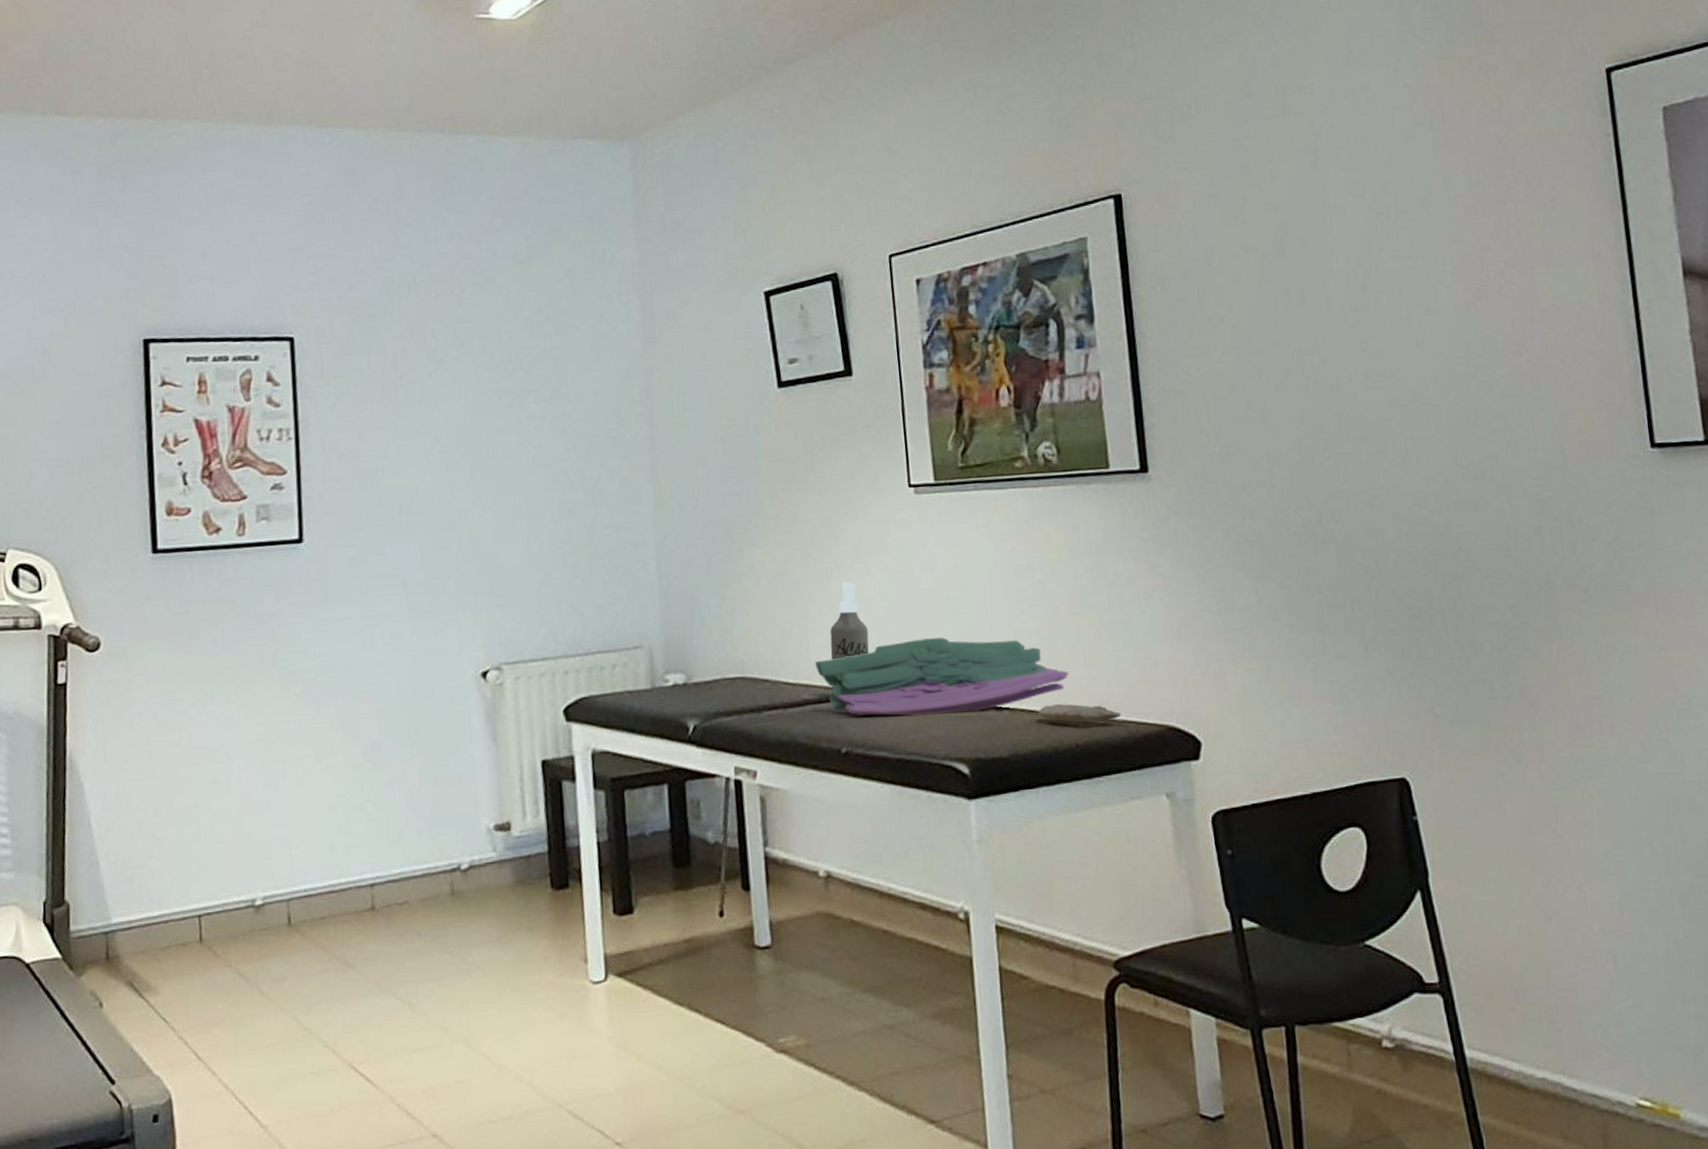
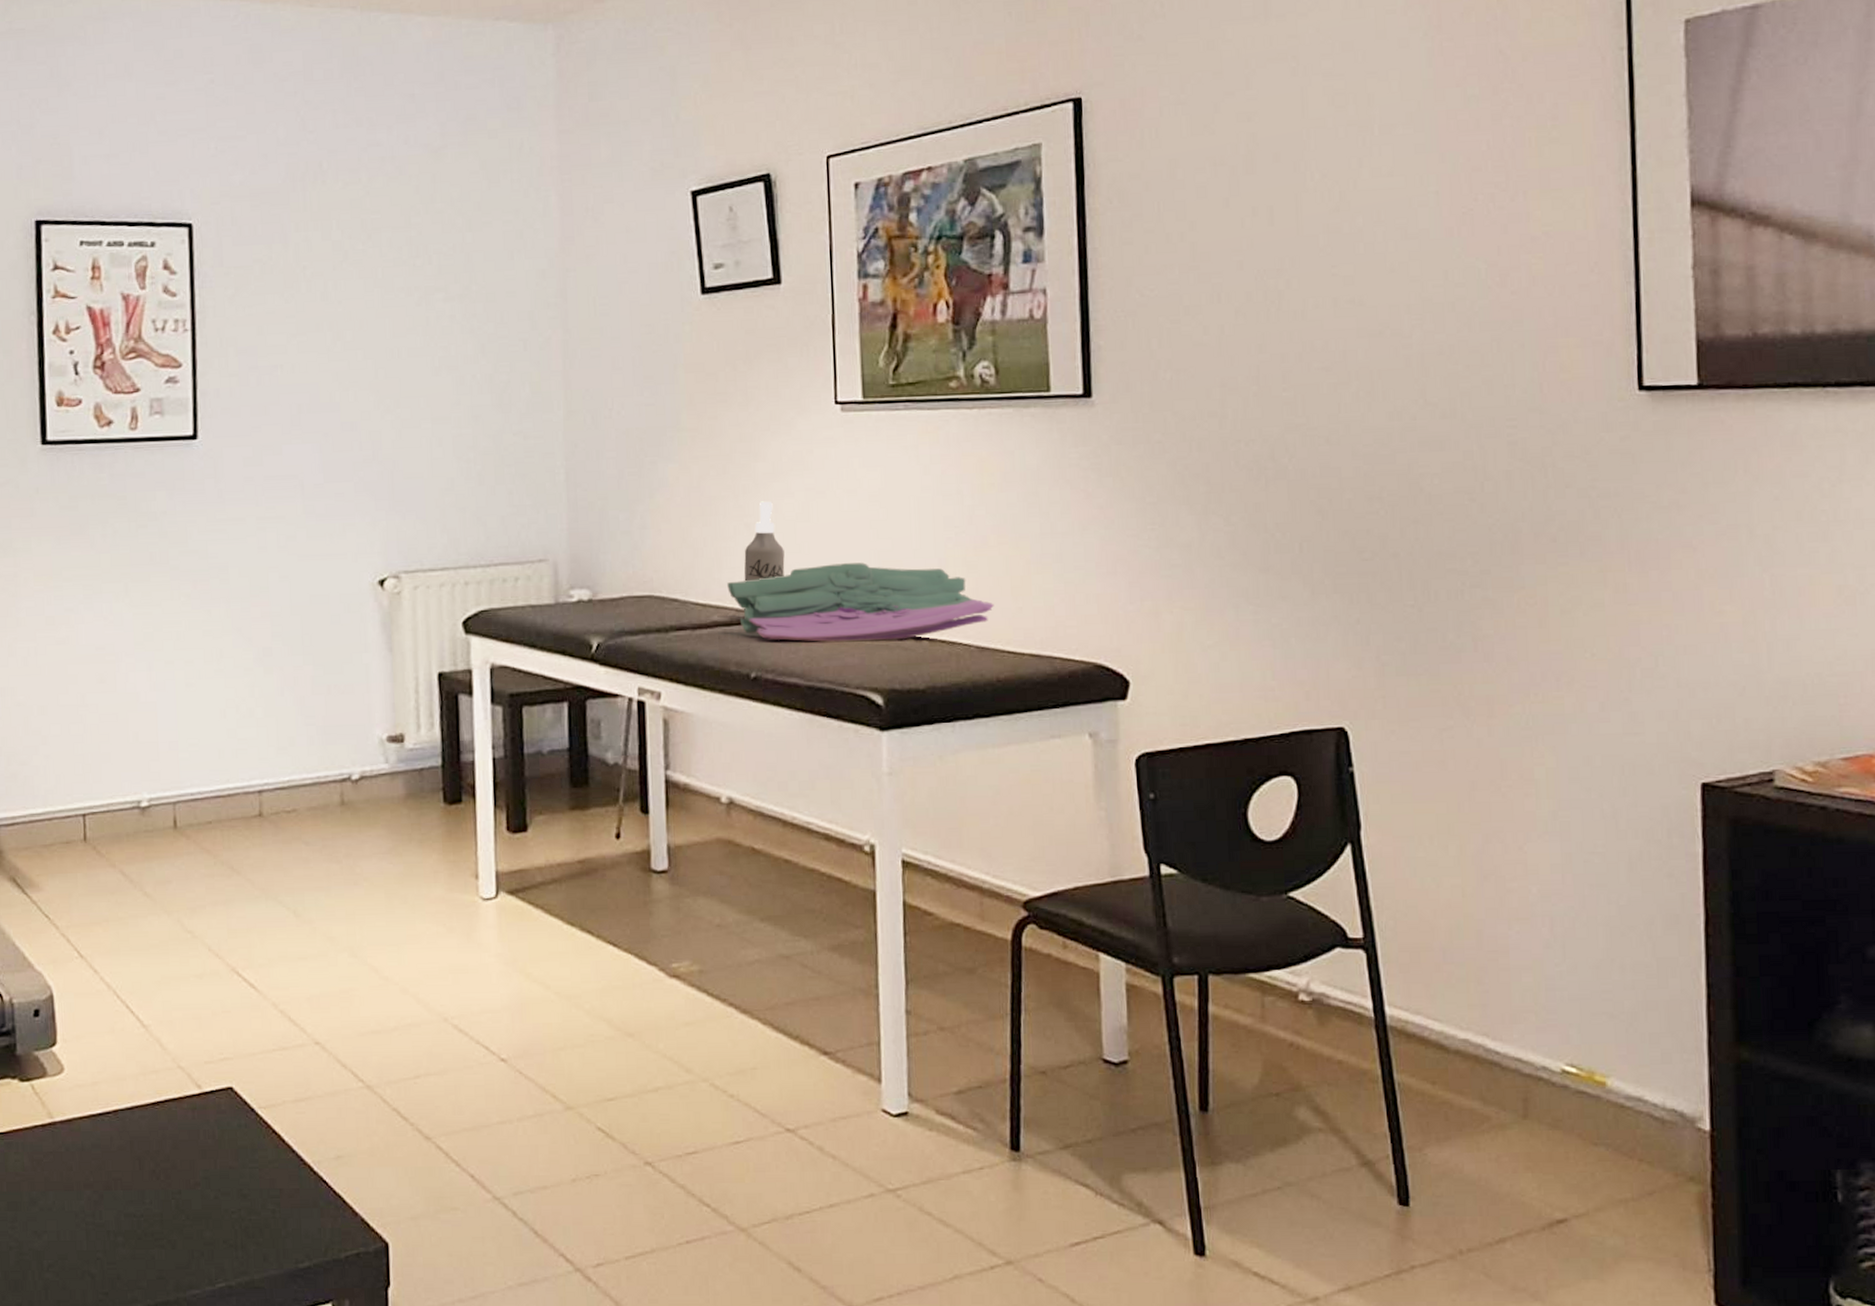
tissue: present [1038,703,1122,723] -> none [959,636,1047,657]

